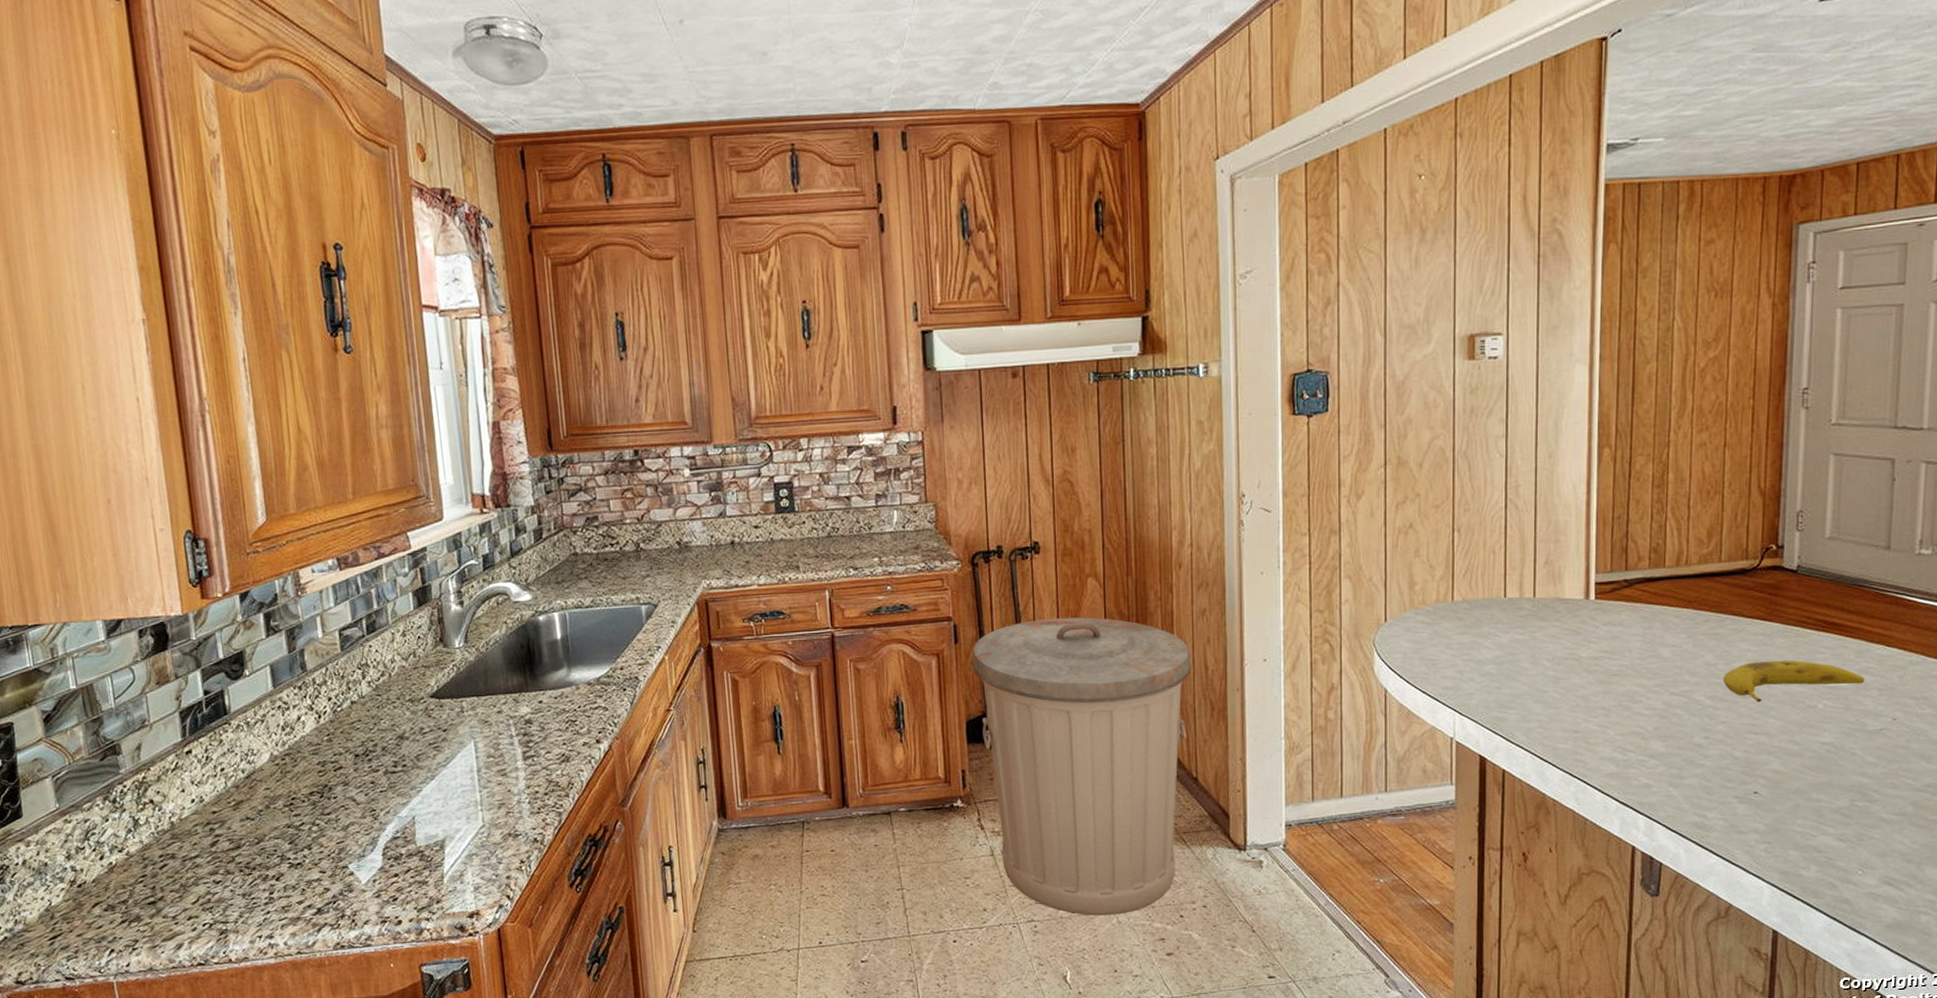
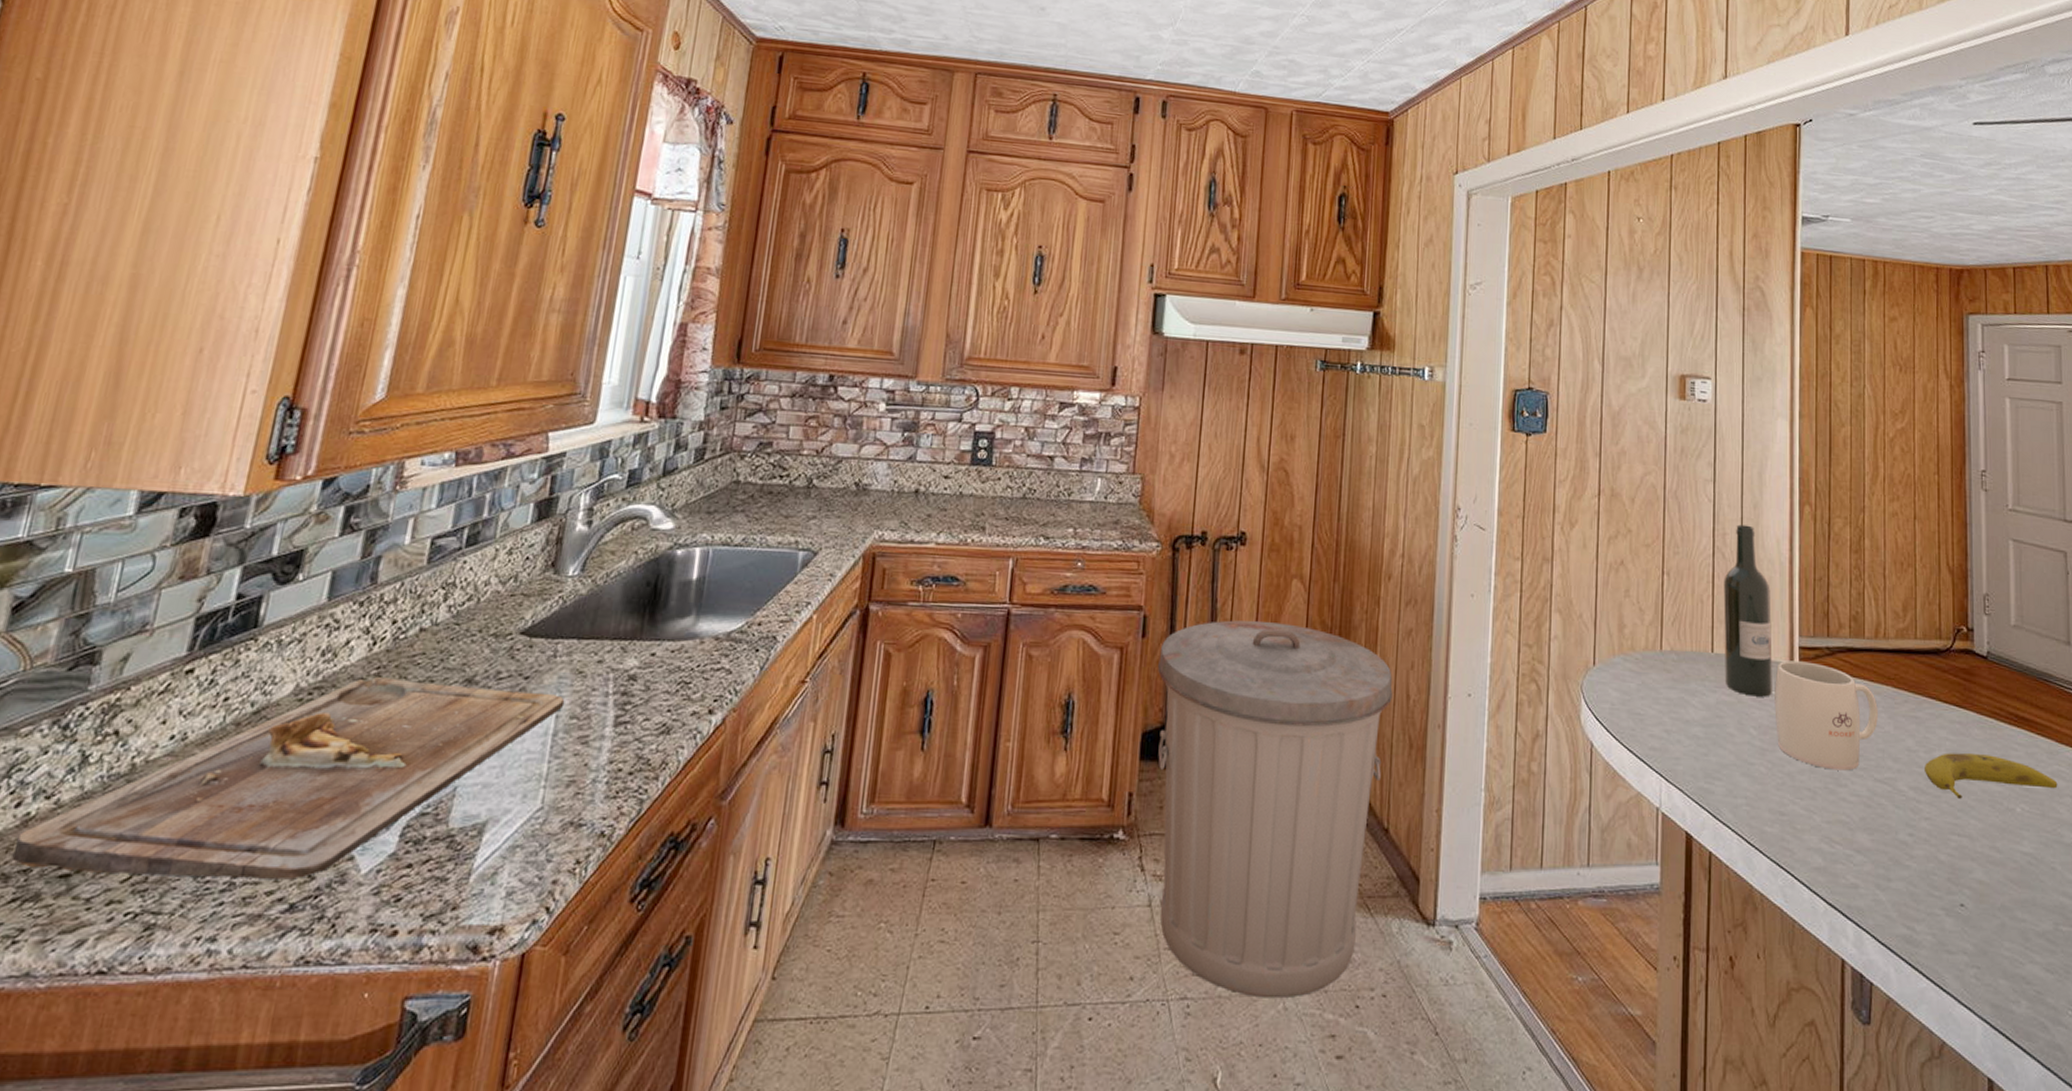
cutting board: none [109,740,480,900] -> present [11,677,565,880]
wine bottle: none [1516,474,1567,633] -> present [1723,524,1772,697]
mug: none [1569,595,1677,689] -> present [1774,660,1878,771]

